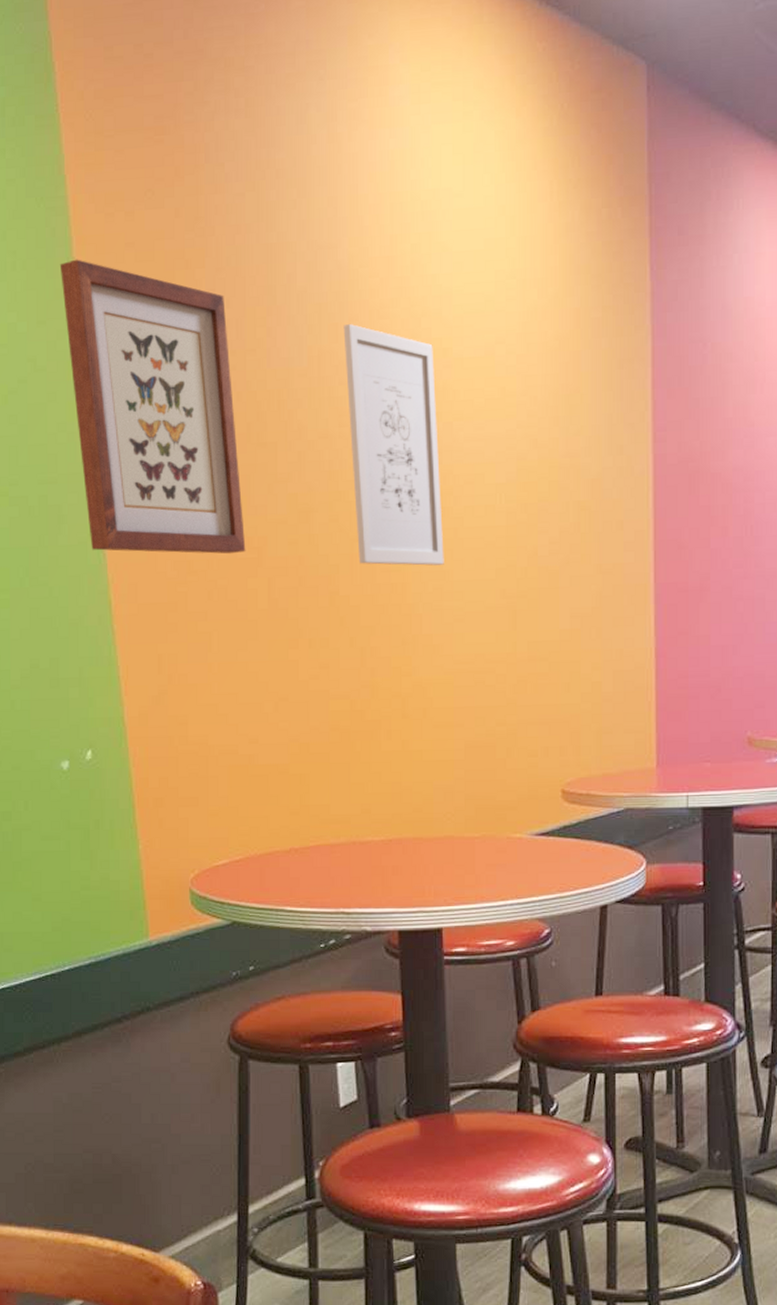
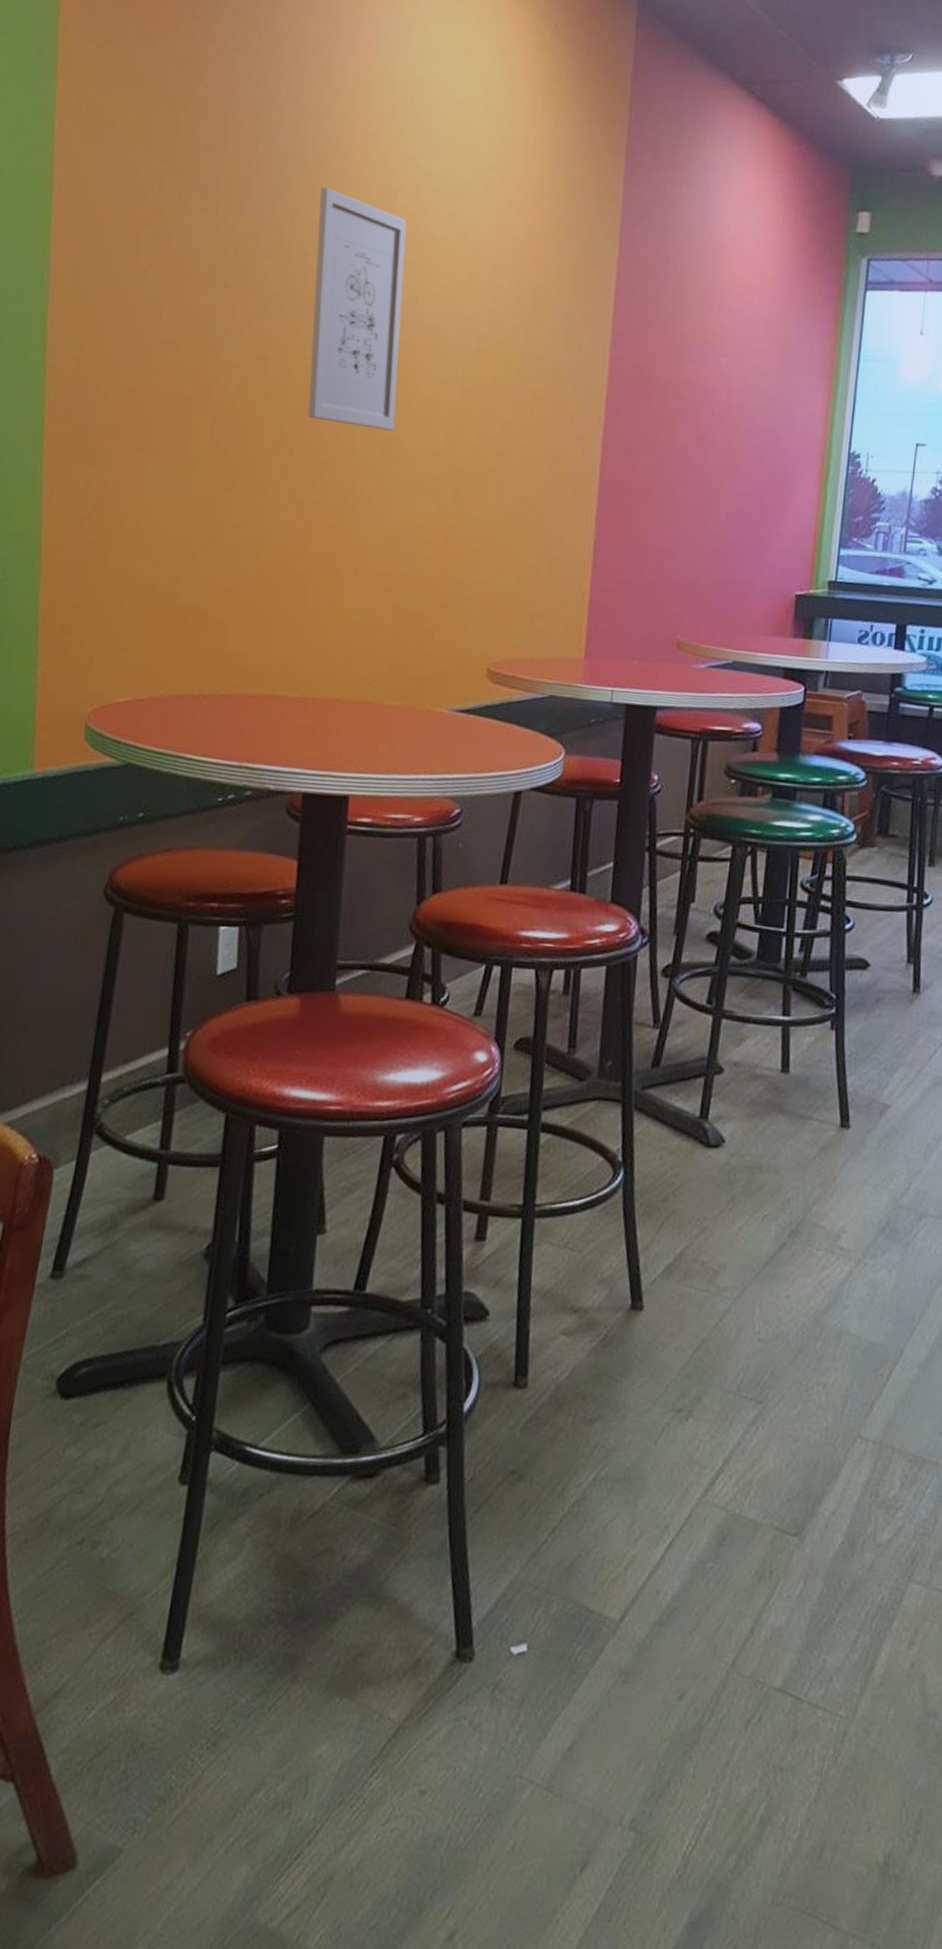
wall art: present [59,259,246,554] -> none [31,81,205,389]

